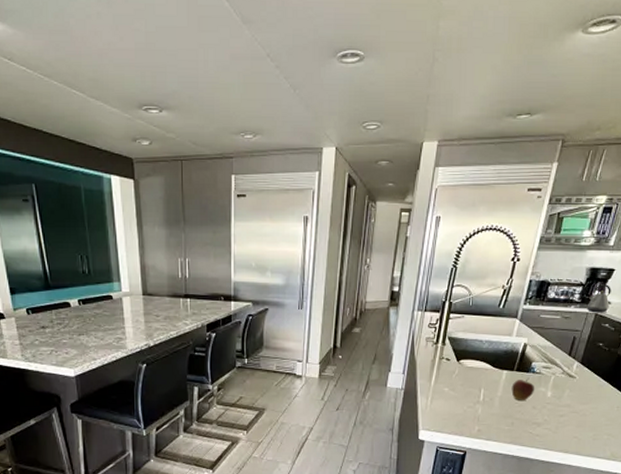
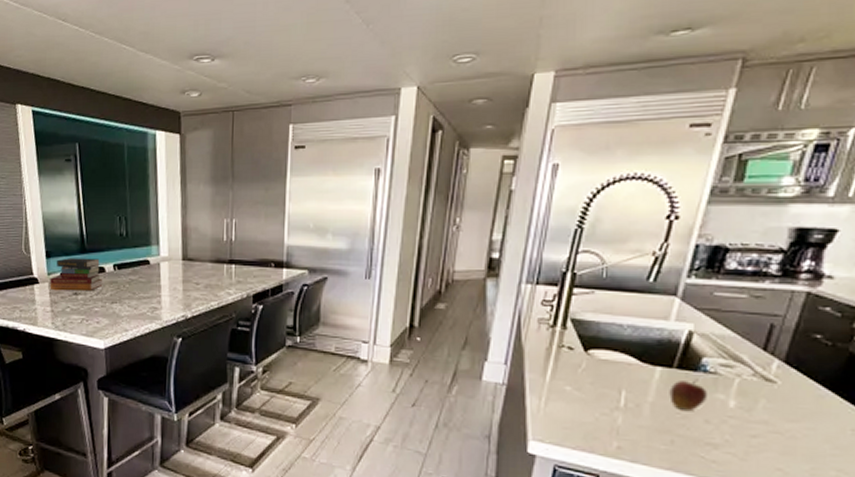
books: none [16,294,69,324] -> present [50,258,103,290]
kettle: present [587,284,611,313] -> none [791,251,833,291]

